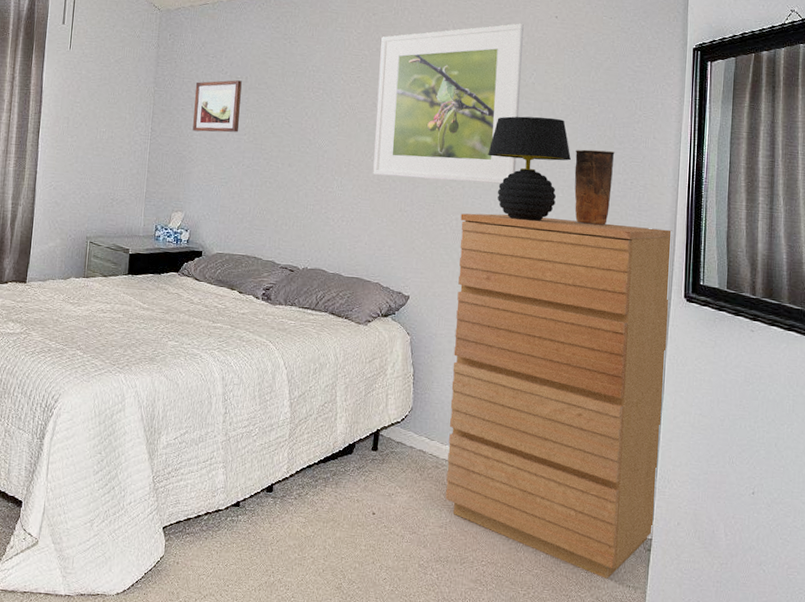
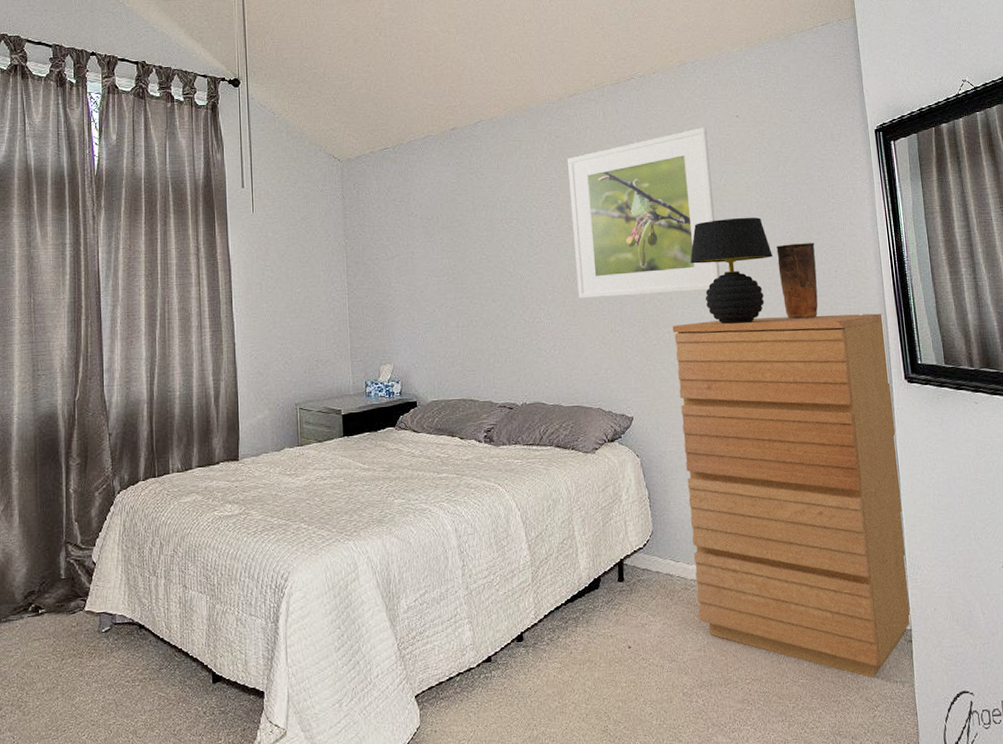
wall art: present [193,80,242,133] -> none [386,221,437,279]

